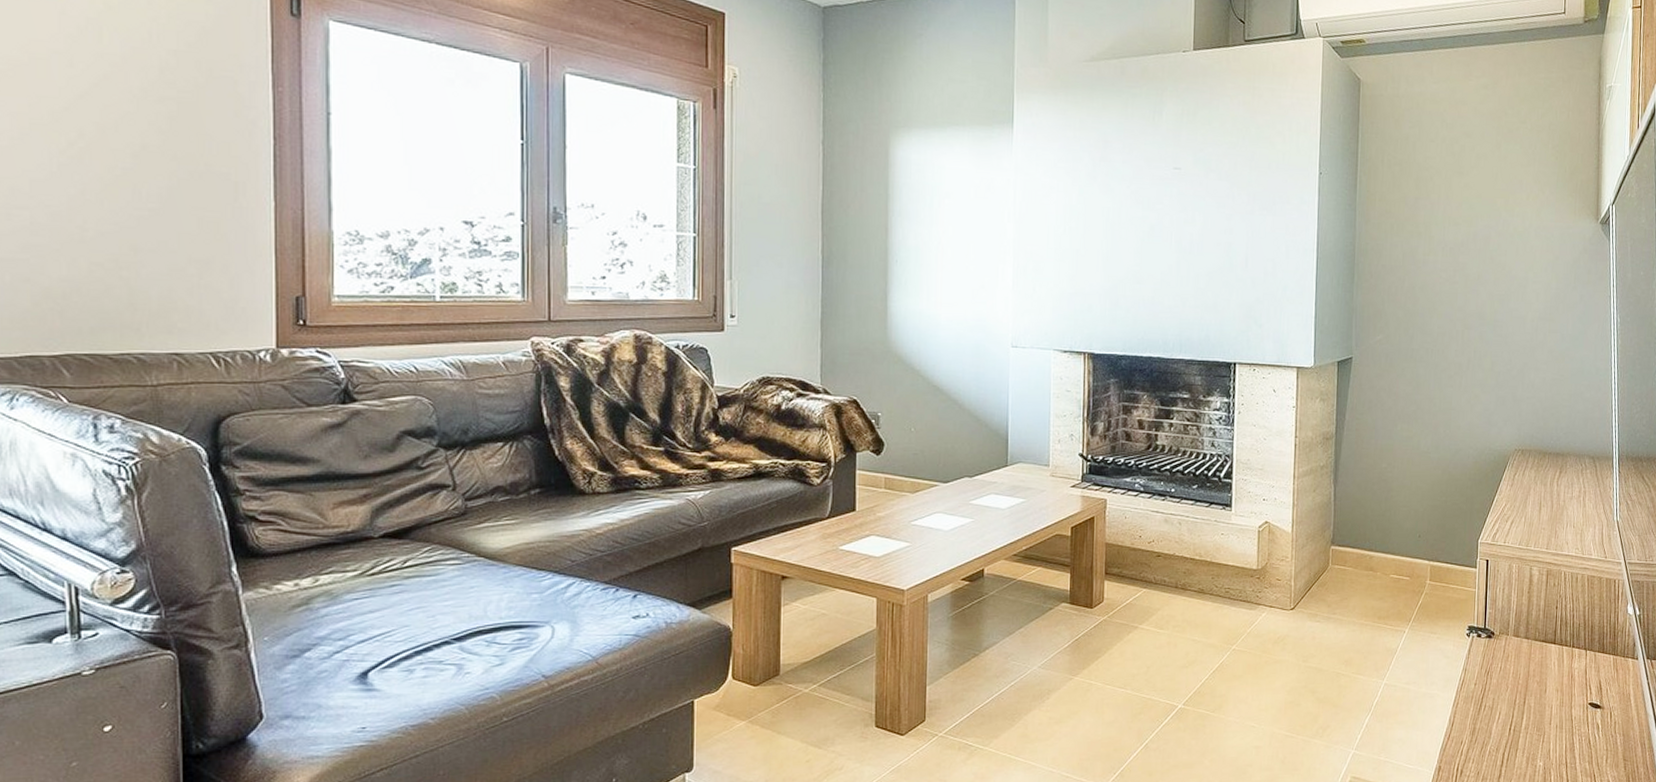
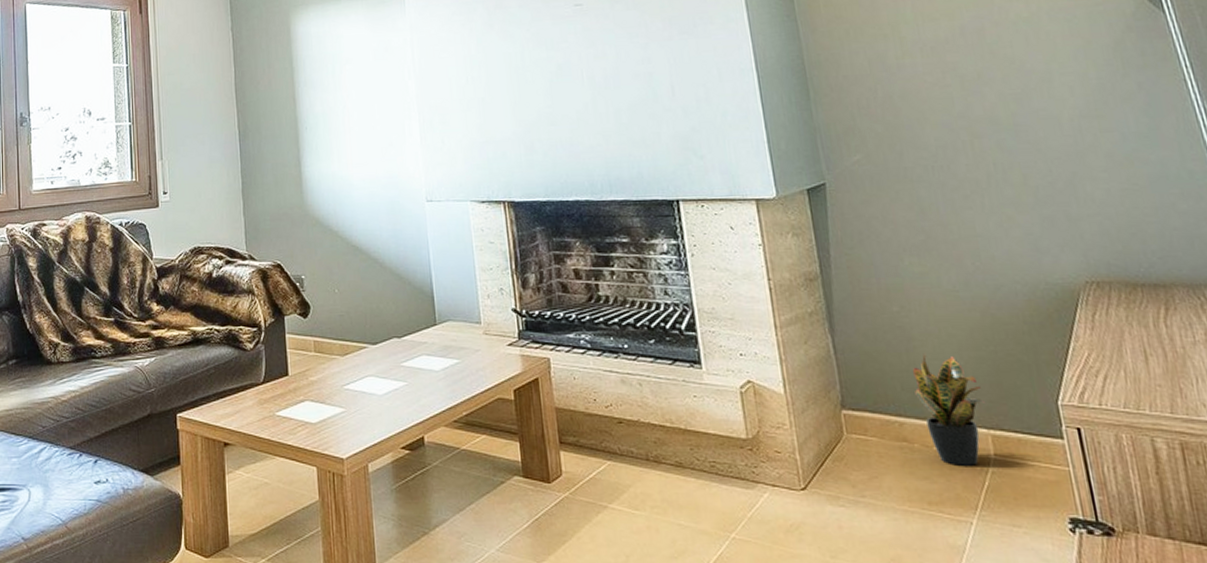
potted plant: none [1385,502,1431,589] -> present [913,354,985,466]

